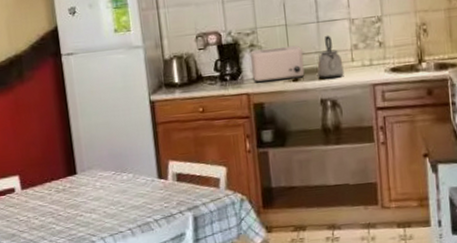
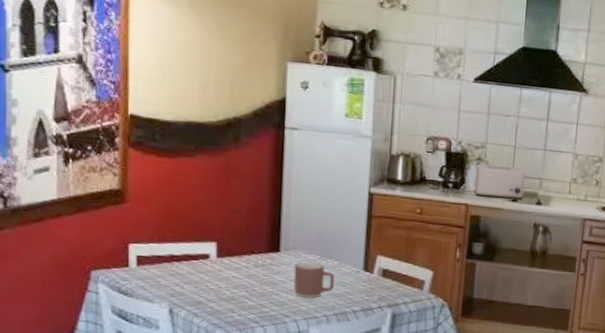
mug: none [92,178,133,215] -> present [293,262,334,298]
kettle: present [317,35,344,80] -> none [536,164,561,207]

